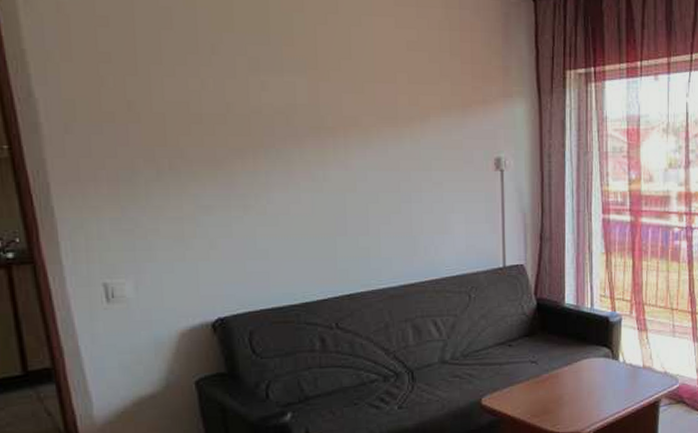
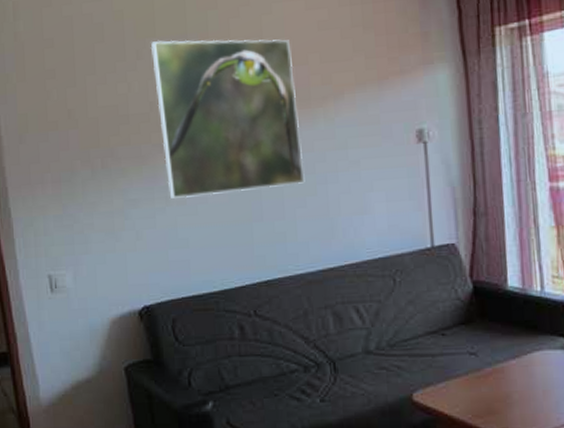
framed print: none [227,36,390,207] -> present [150,39,305,199]

